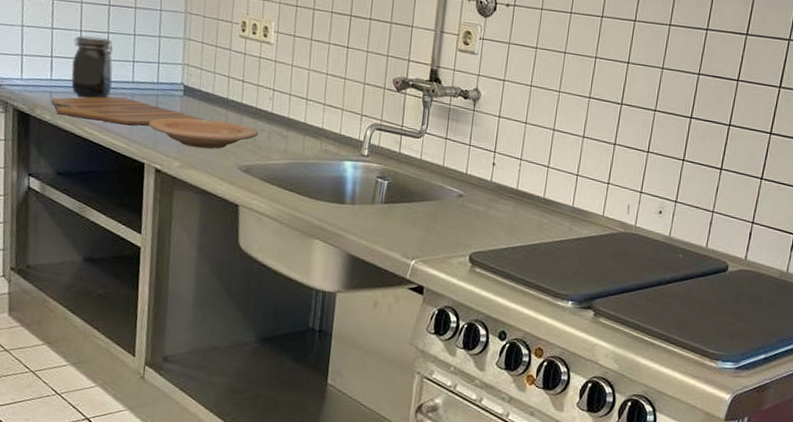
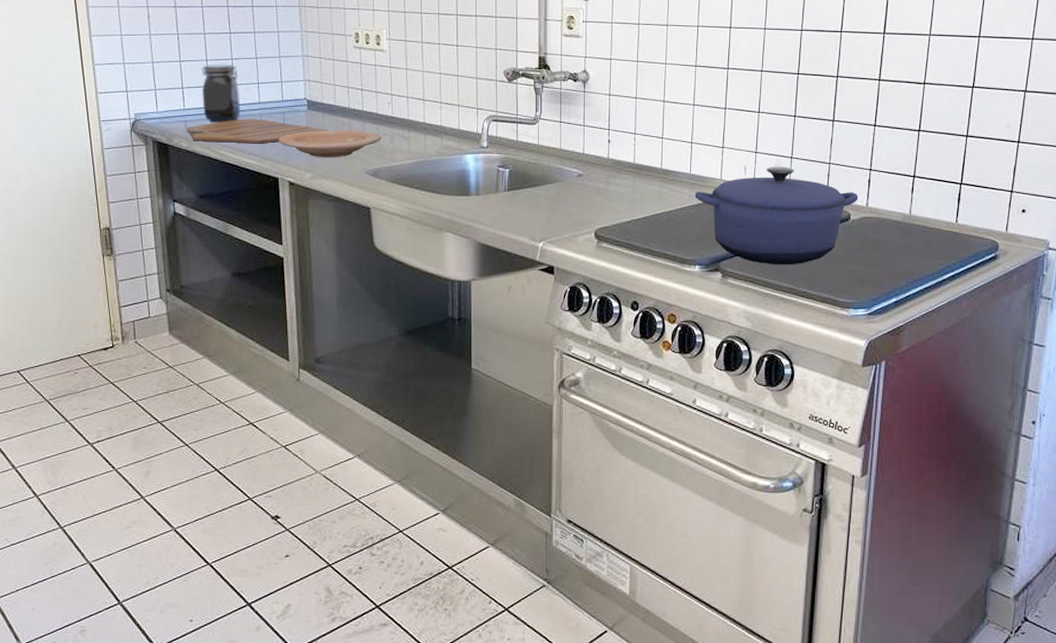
cooking pot: none [575,208,738,311] -> present [694,166,859,265]

